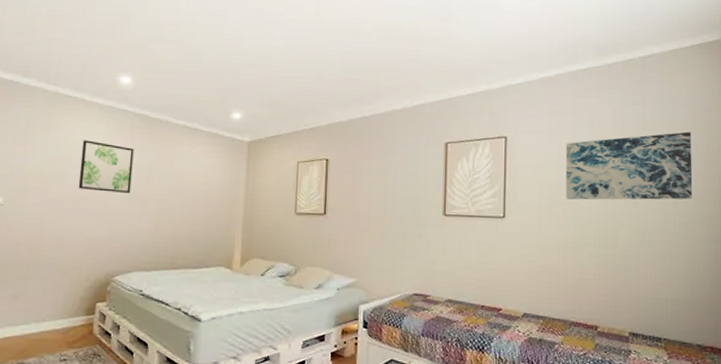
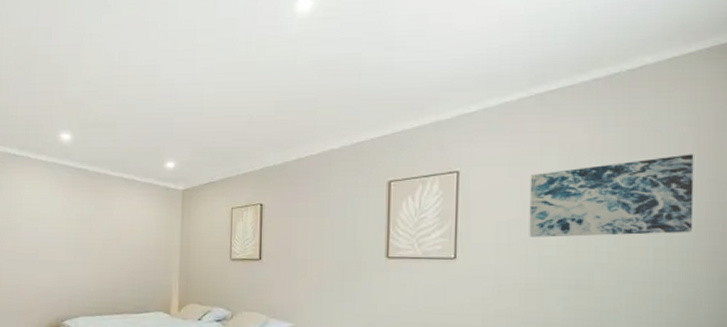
wall art: present [78,140,134,193] -> none [28,195,76,244]

